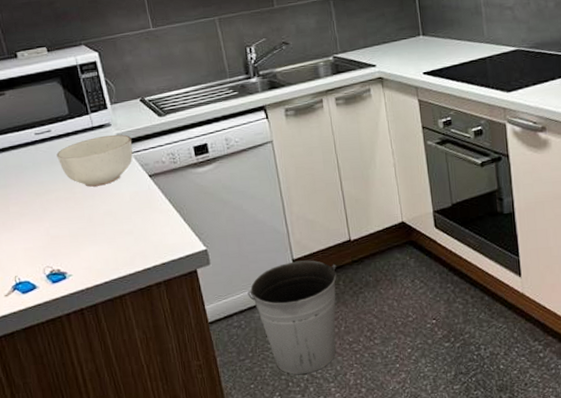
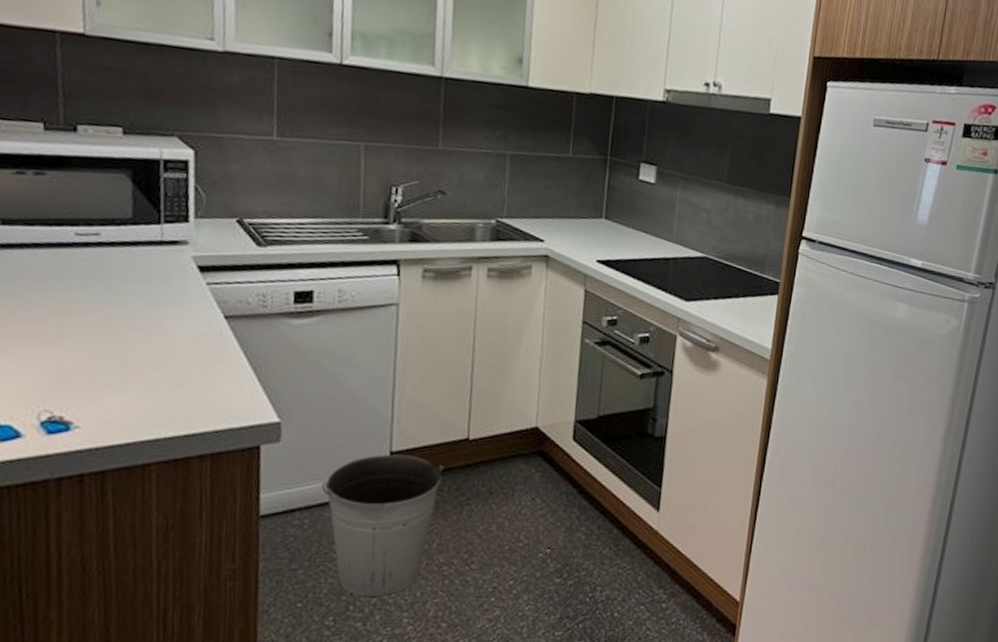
bowl: present [56,134,133,187] -> none [99,254,213,318]

